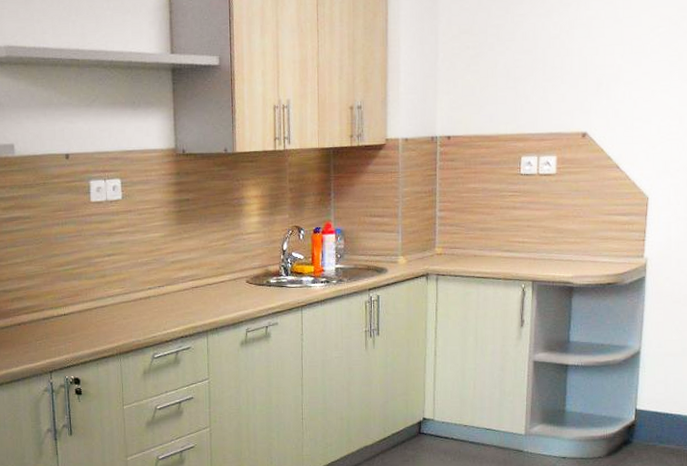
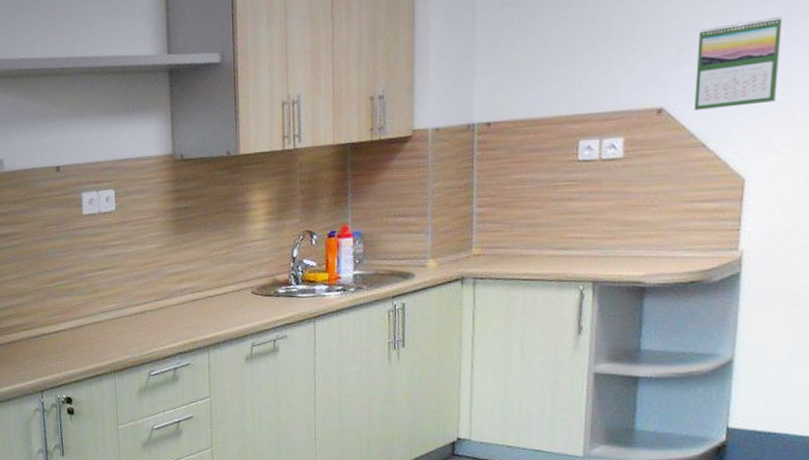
calendar: none [610,61,676,136] -> present [694,17,782,110]

